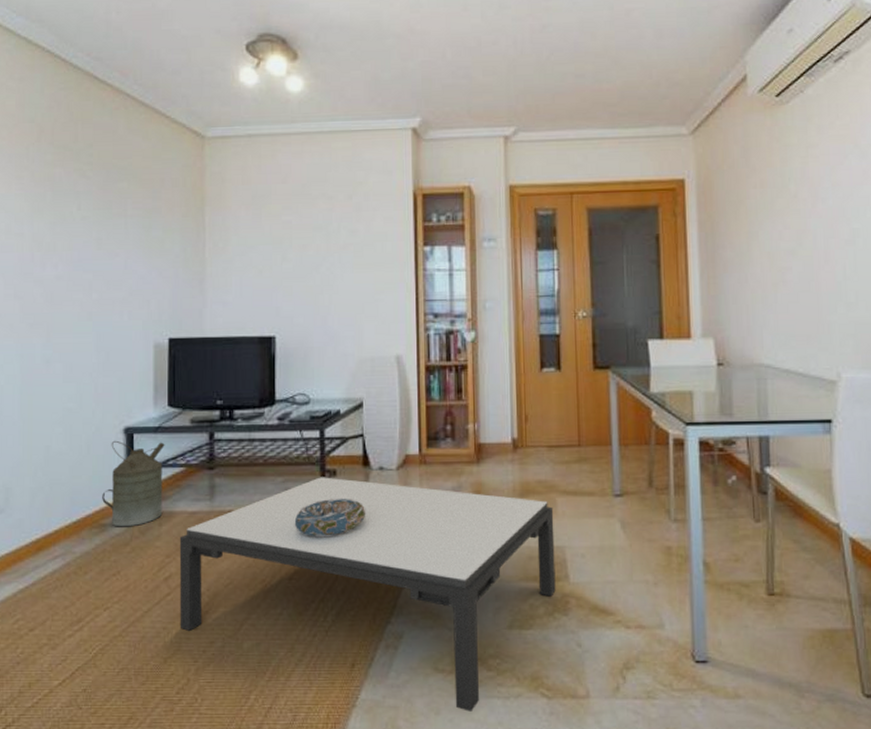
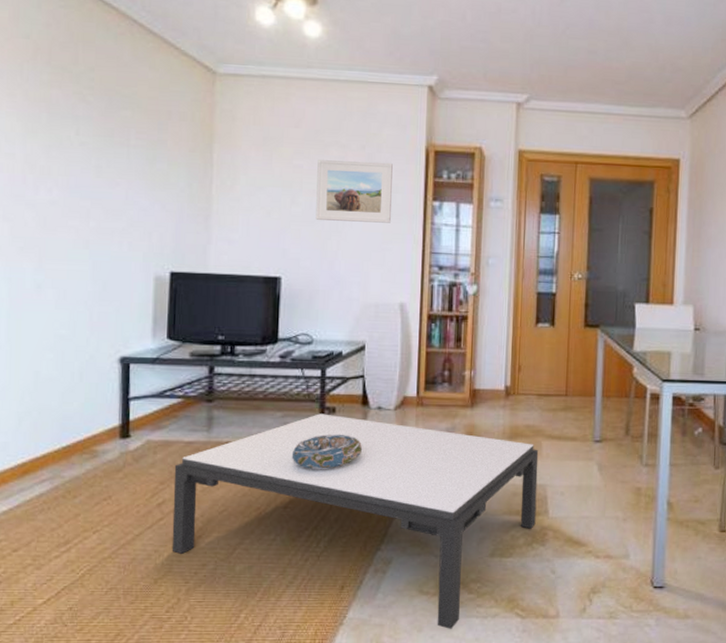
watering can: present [102,440,165,527] -> none [94,369,163,454]
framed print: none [306,210,382,275] -> present [316,160,393,223]

